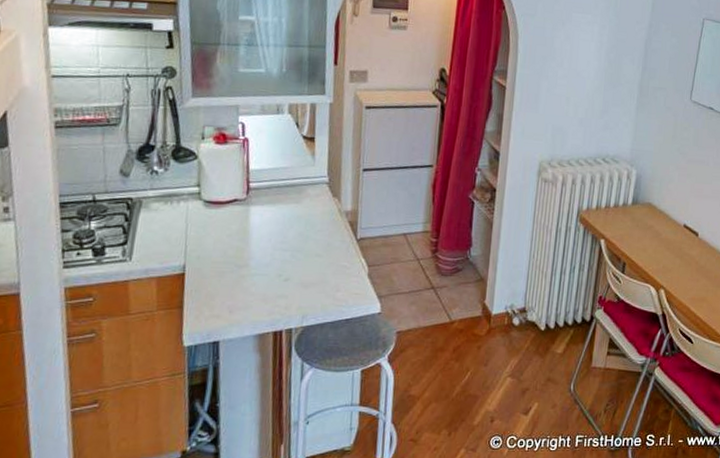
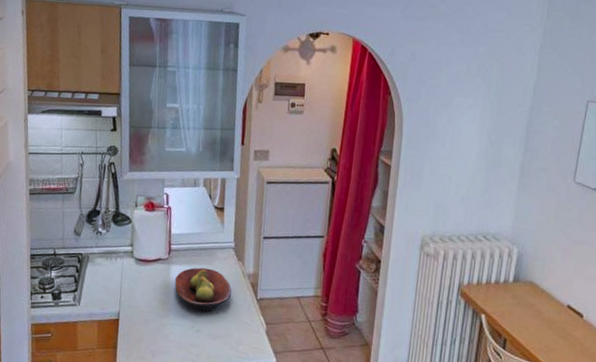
fruit bowl: none [256,207,327,257] -> present [175,267,232,312]

